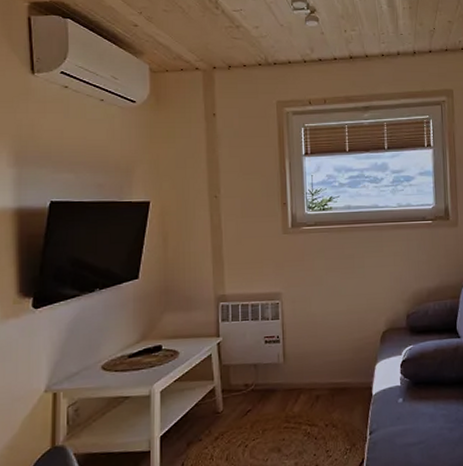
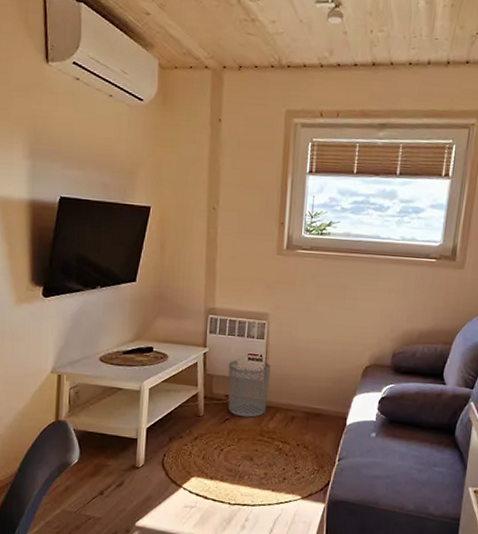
waste bin: none [244,342,290,406] -> present [228,359,271,418]

